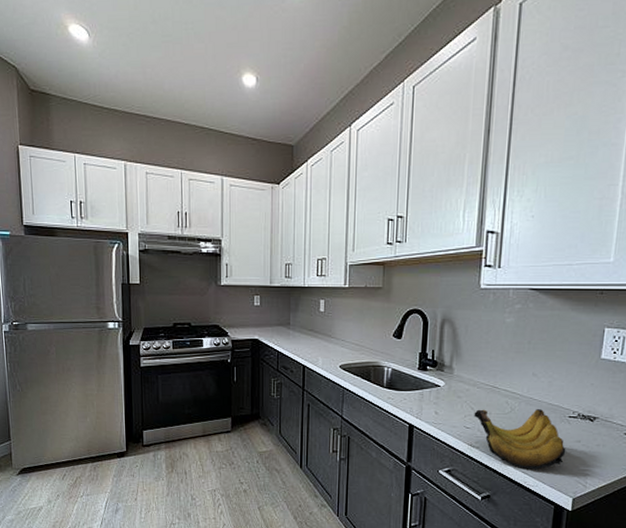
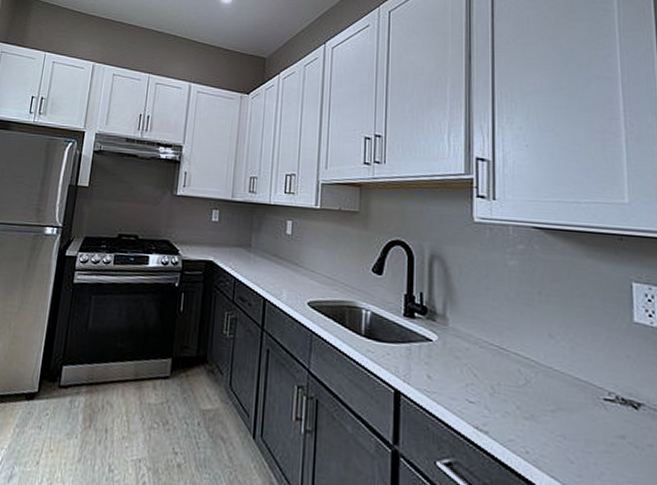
banana bunch: present [474,409,566,470] -> none [478,377,608,475]

